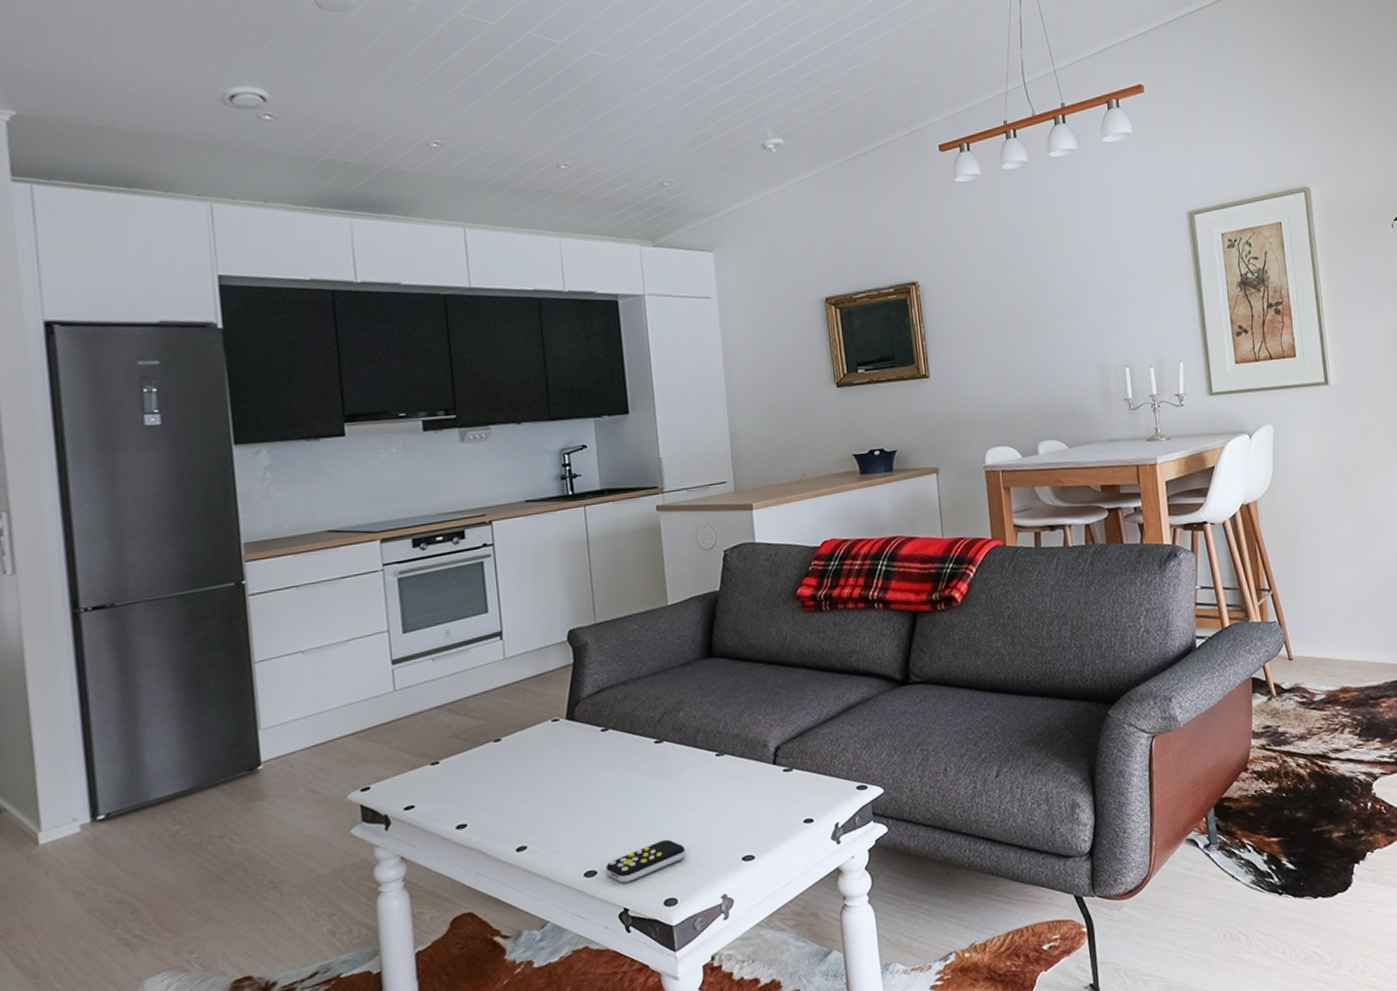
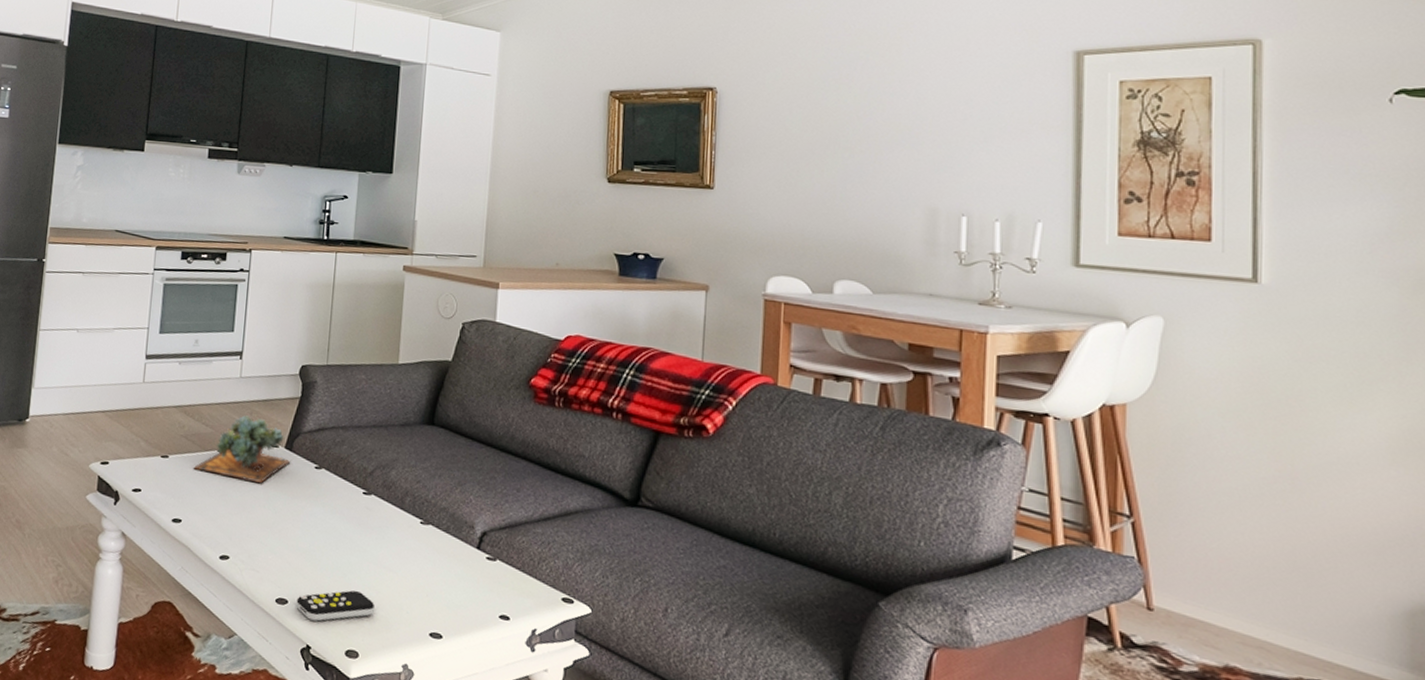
succulent plant: none [470,695,575,768] -> present [194,415,291,483]

